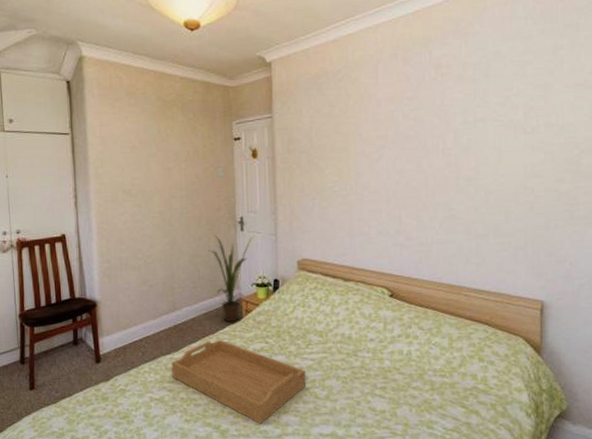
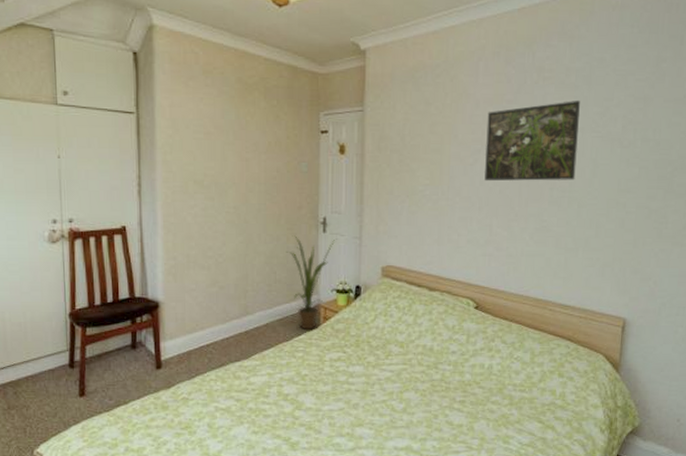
serving tray: present [171,339,306,424] -> none [240,347,384,437]
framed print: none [389,92,480,175] -> present [485,100,580,182]

